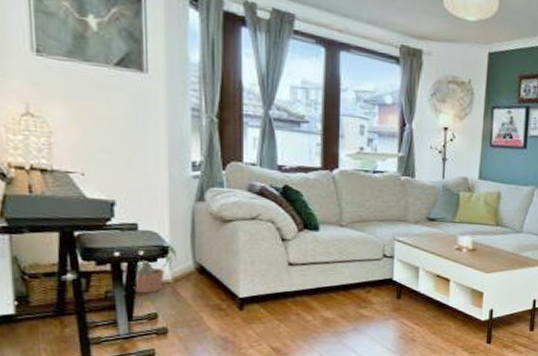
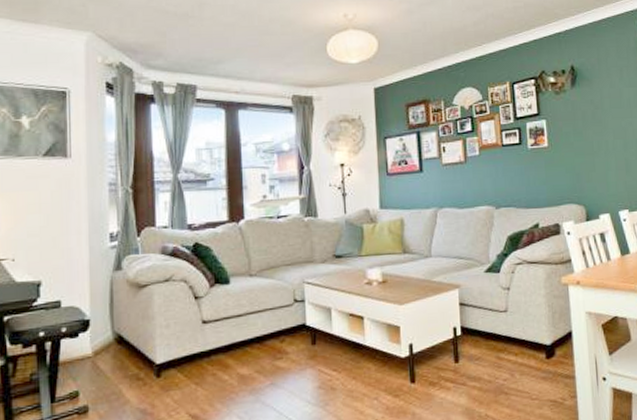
potted plant: present [133,243,177,294] -> none [56,317,97,372]

